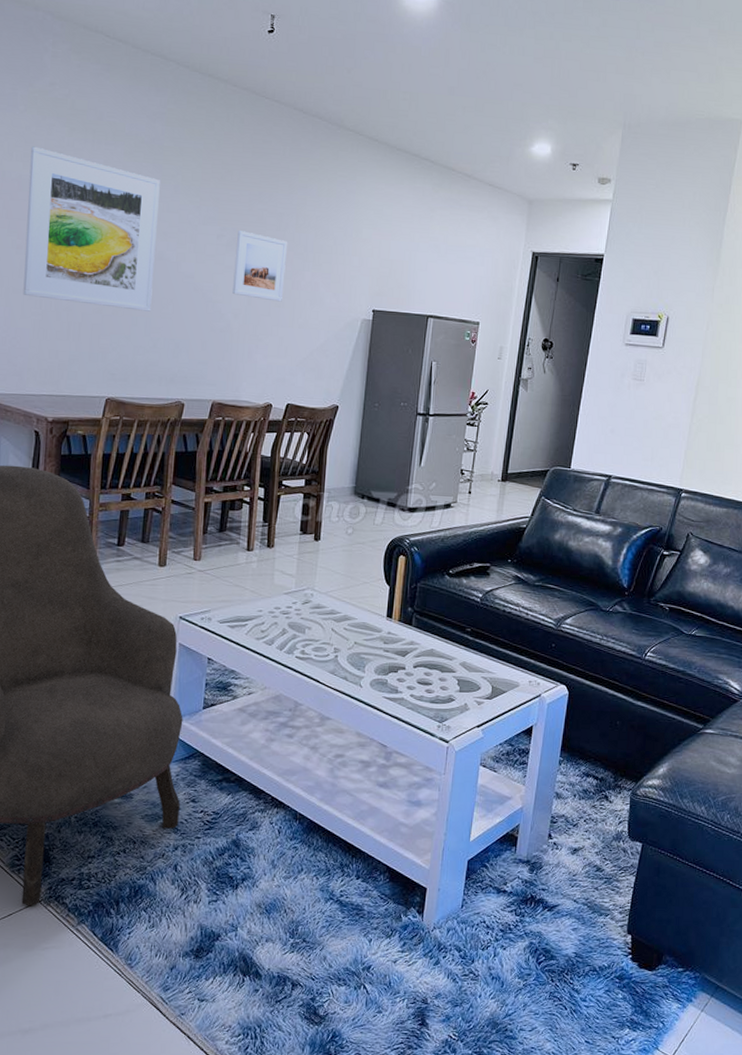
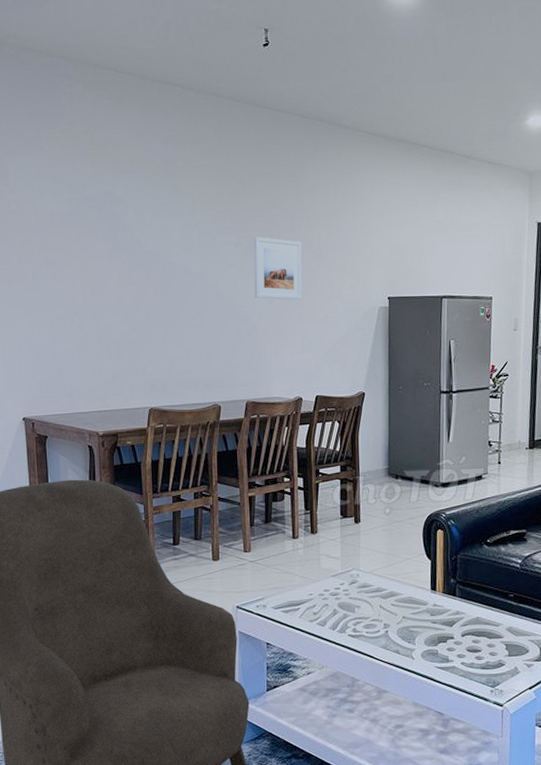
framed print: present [23,146,160,312] -> none [59,183,182,324]

